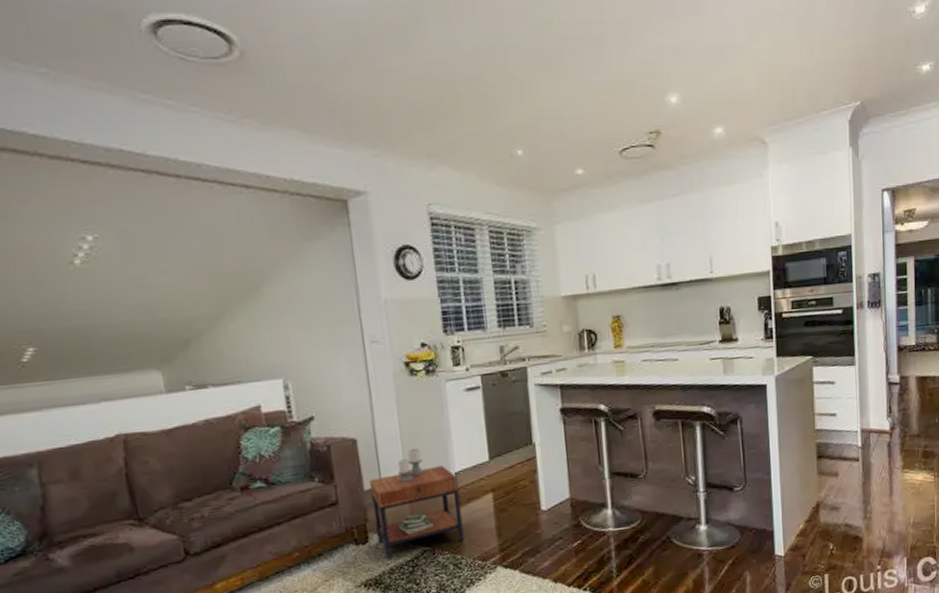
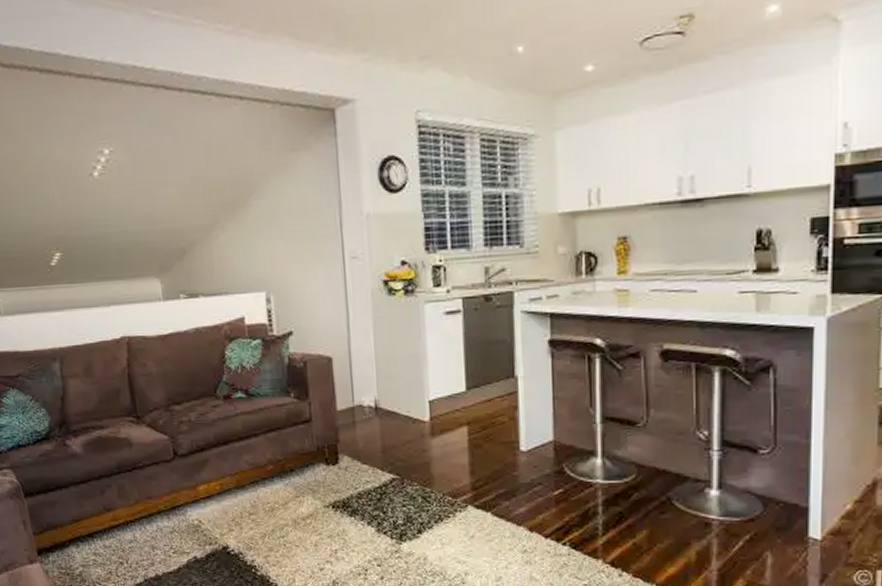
side table: present [369,448,464,561] -> none [342,372,435,484]

